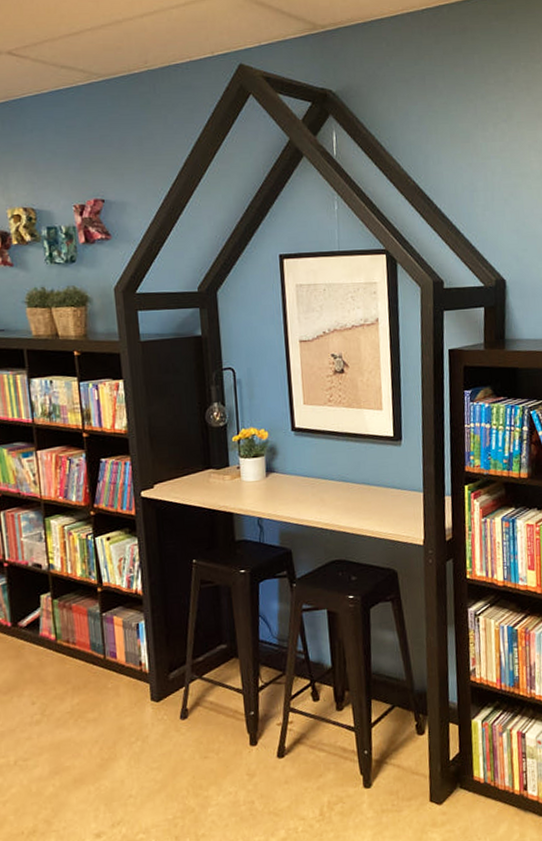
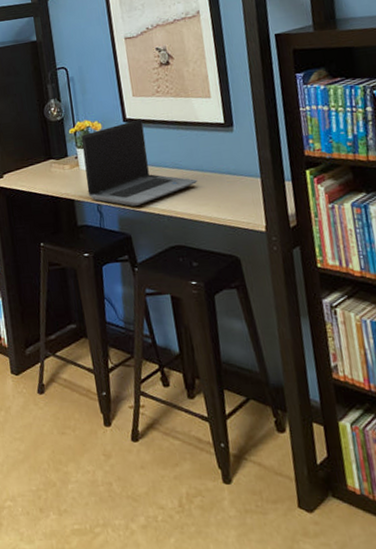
laptop computer: none [245,428,363,521] -> present [81,119,198,207]

